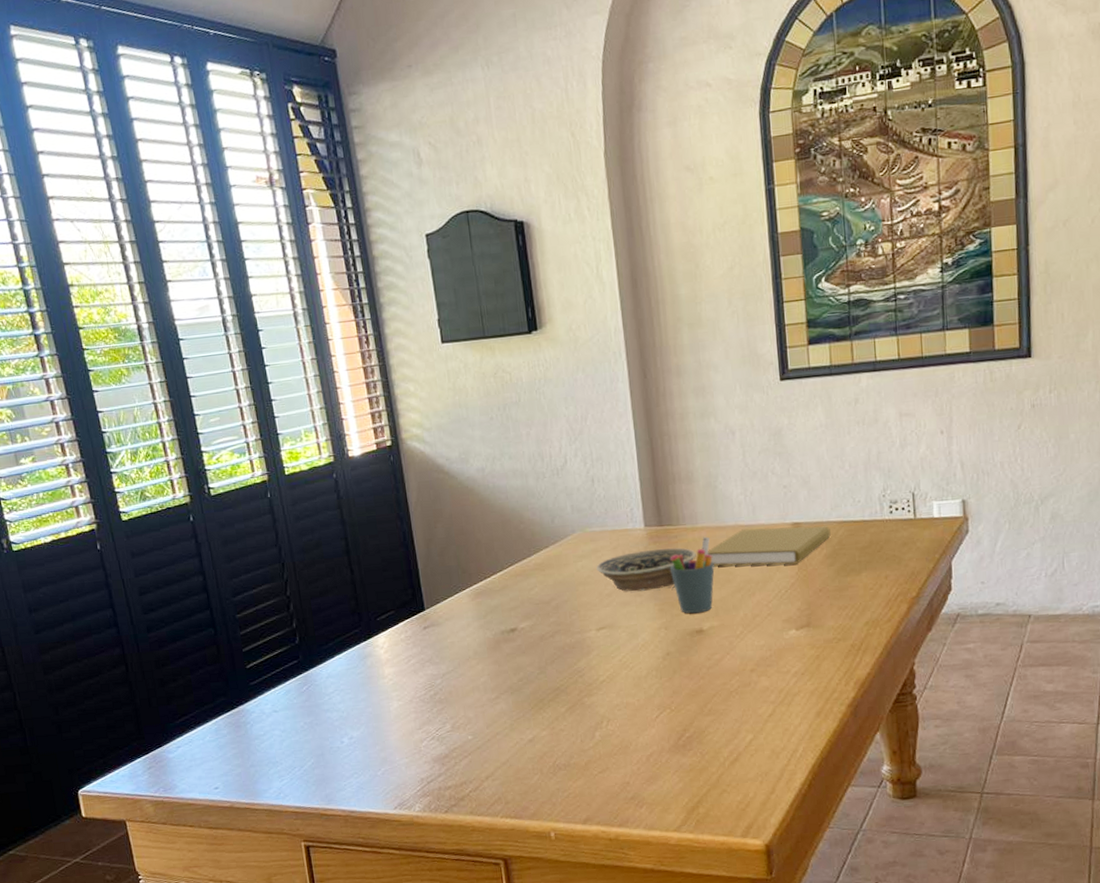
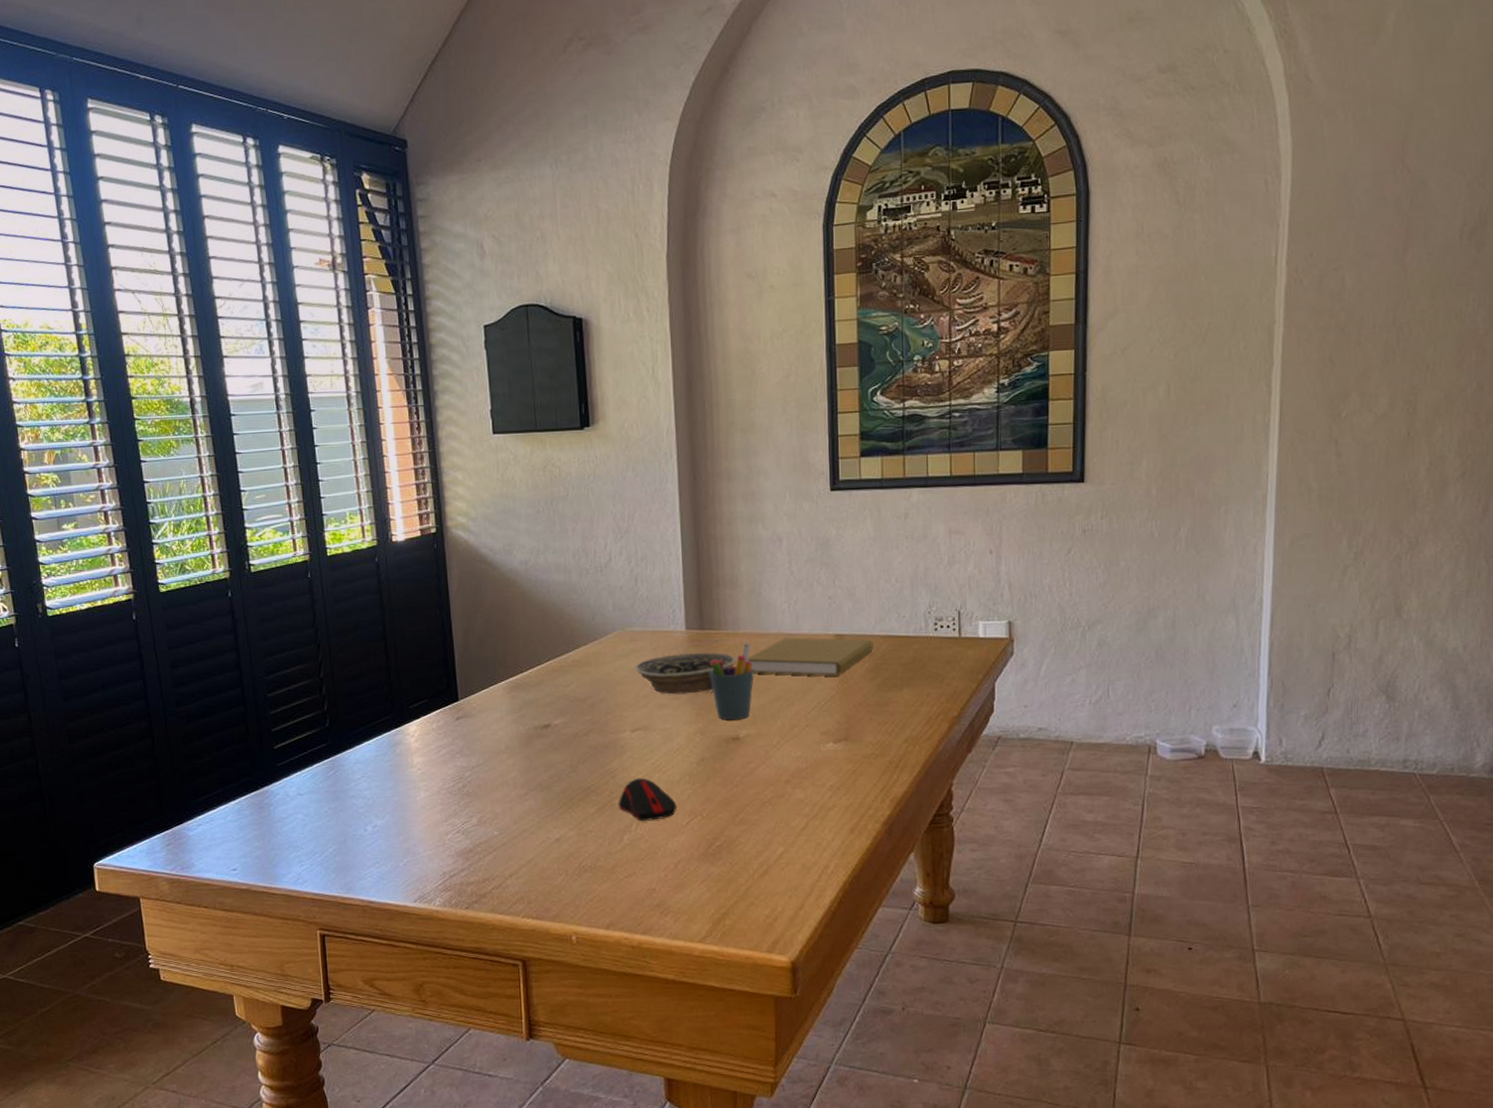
computer mouse: none [587,675,646,717] -> present [618,778,677,821]

